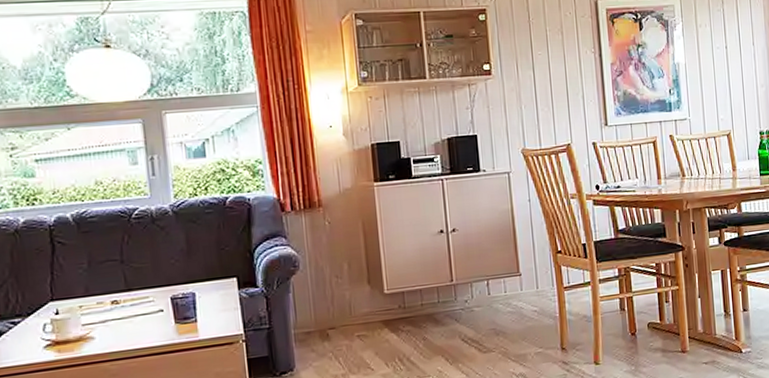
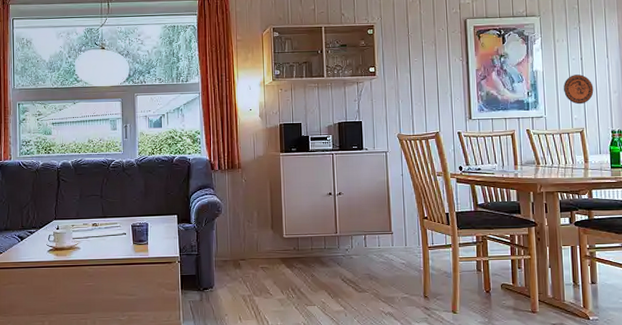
decorative plate: none [708,66,740,102] -> present [564,74,594,105]

